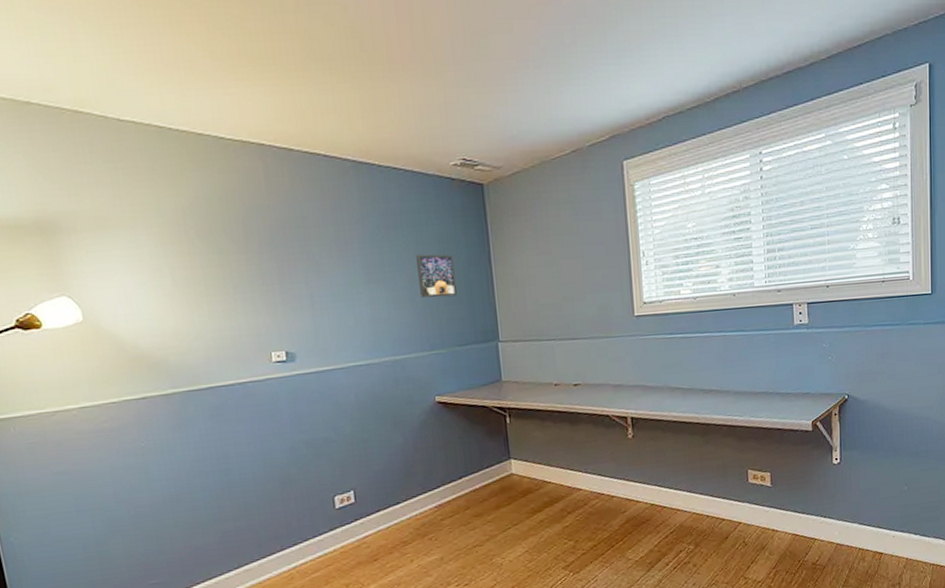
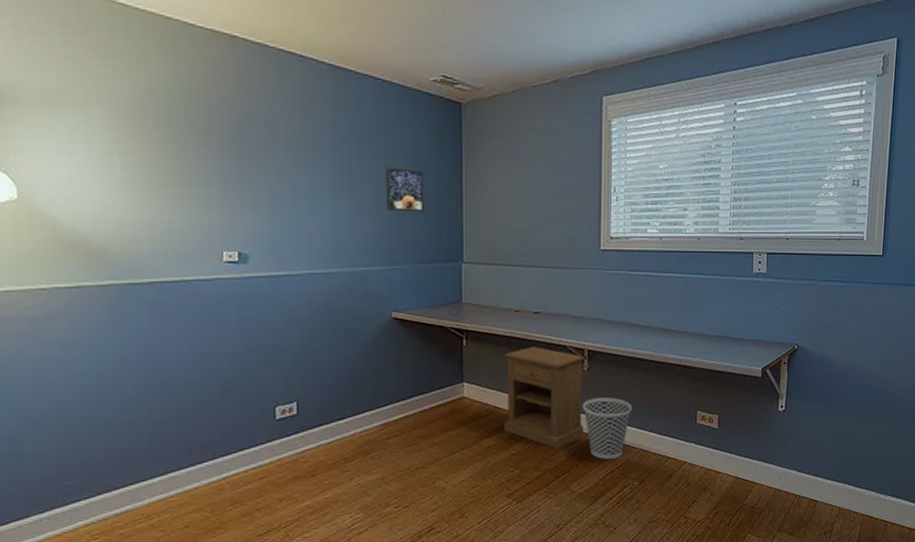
nightstand: none [548,418,635,519] -> present [503,346,584,450]
wastebasket: none [630,463,681,525] -> present [582,397,633,459]

